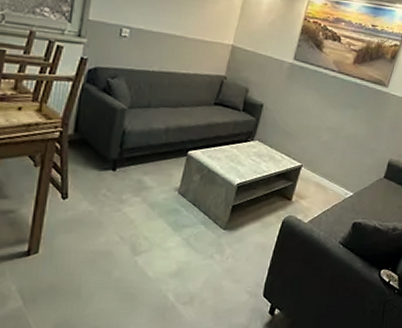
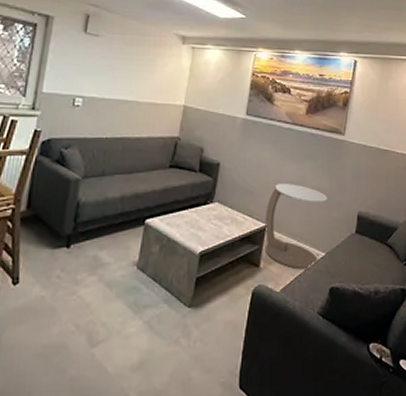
side table: none [299,128,362,206] -> present [264,184,327,270]

